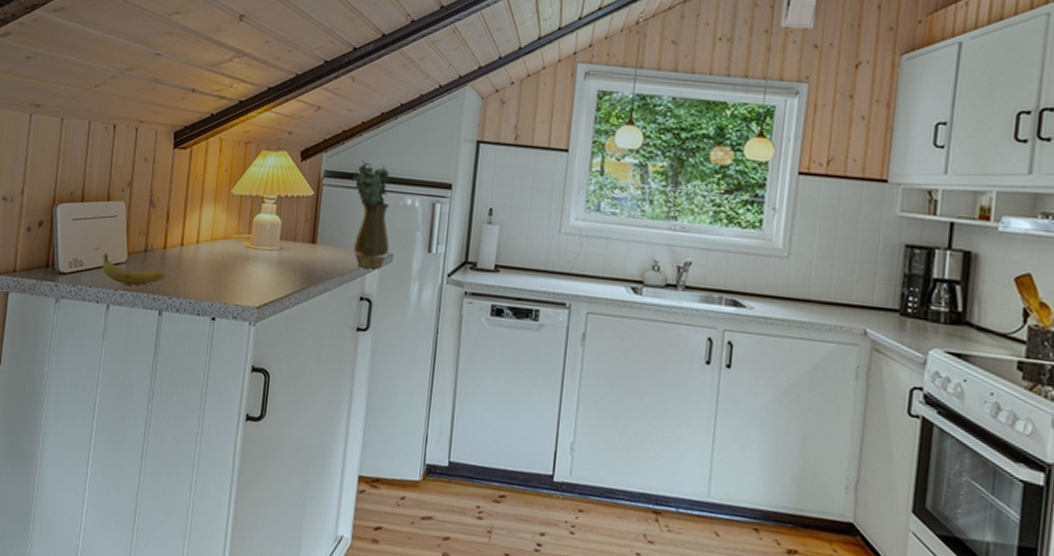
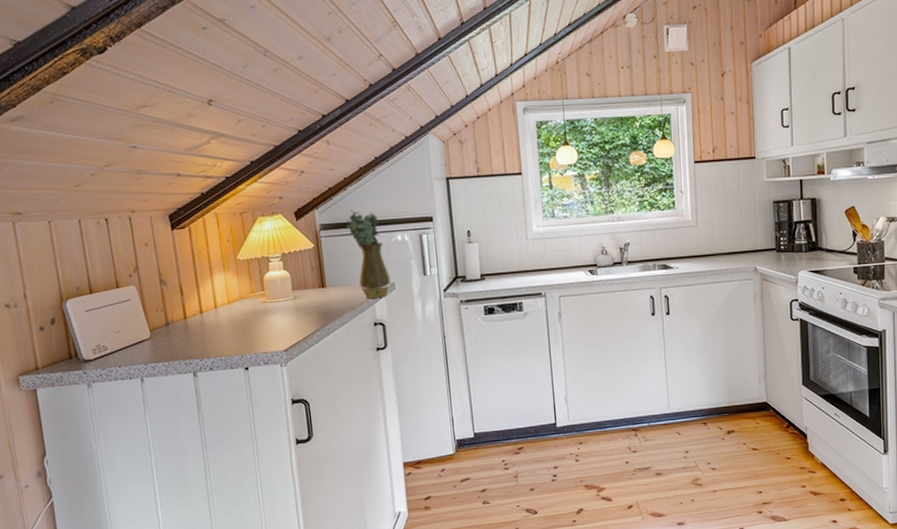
fruit: present [102,252,165,286] -> none [125,334,192,358]

